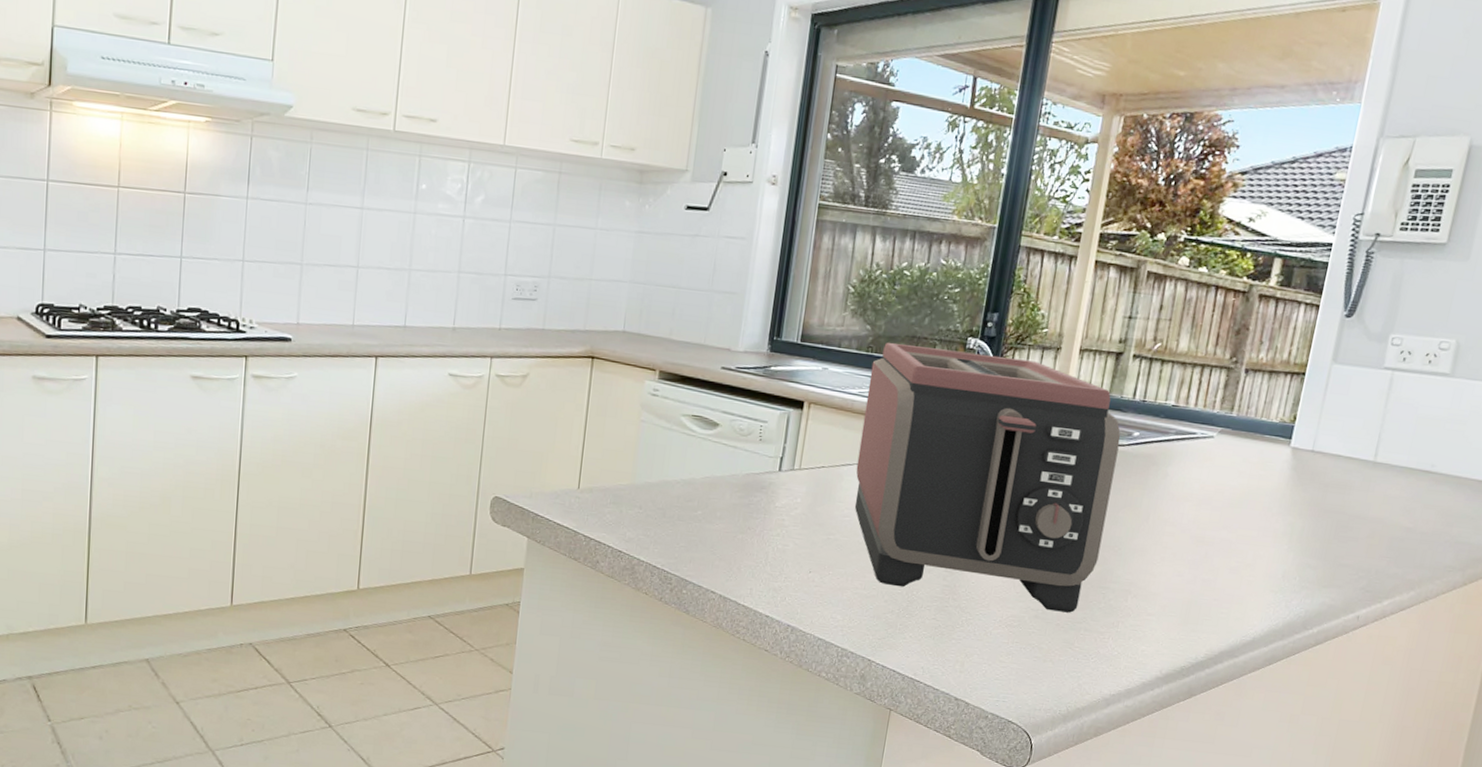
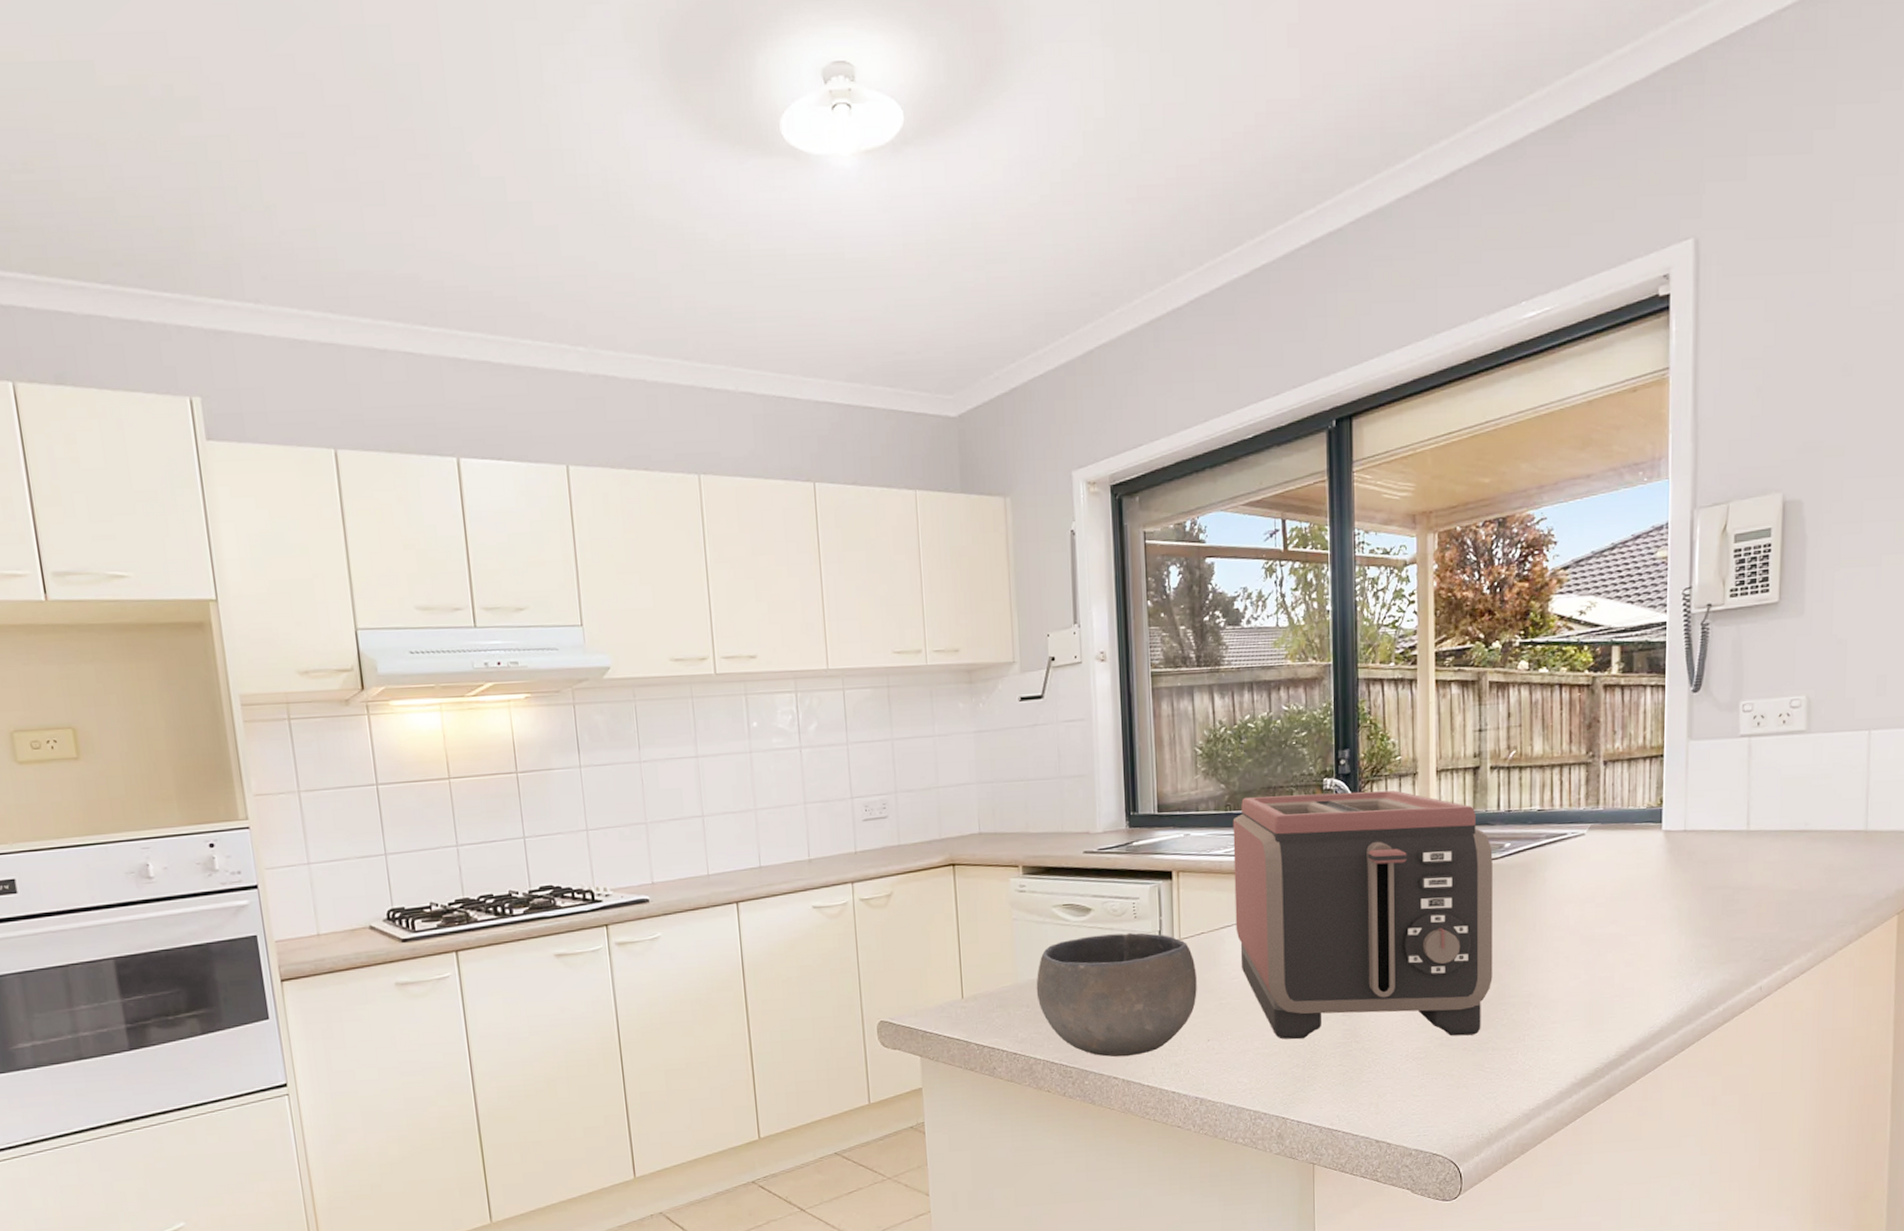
bowl: none [651,450,811,574] -> present [1036,932,1197,1057]

